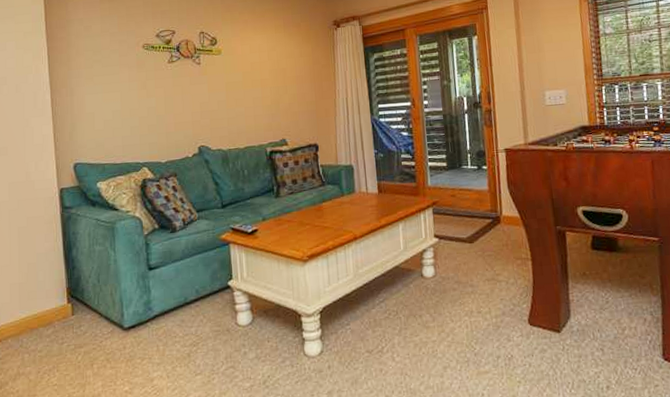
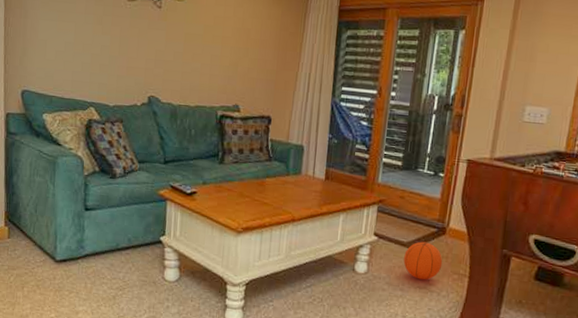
basketball: none [466,234,505,272] -> present [403,241,443,280]

